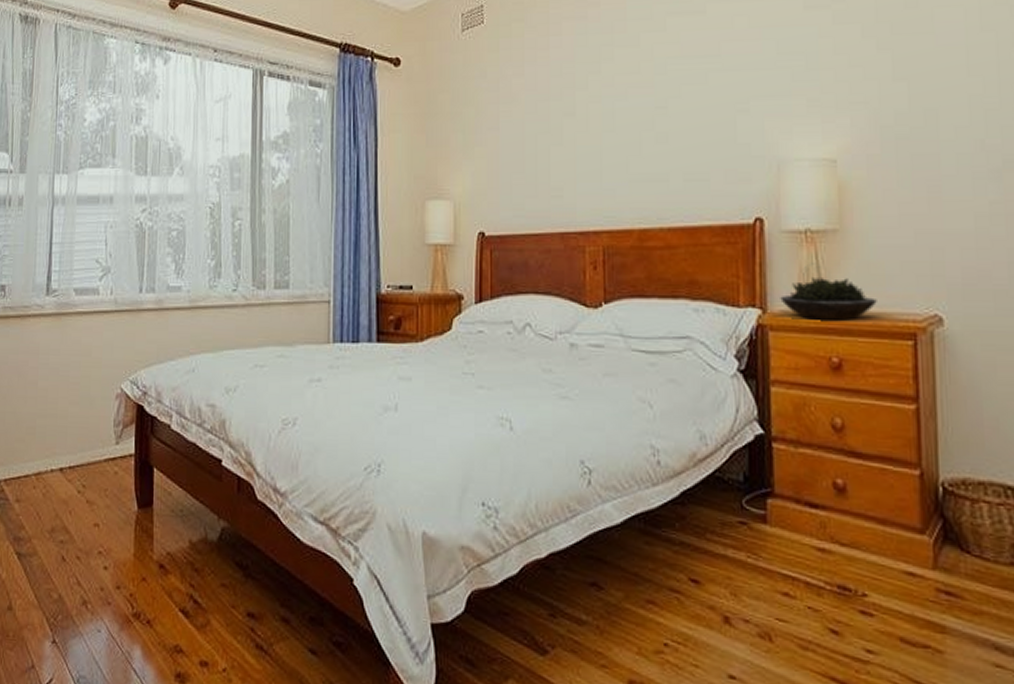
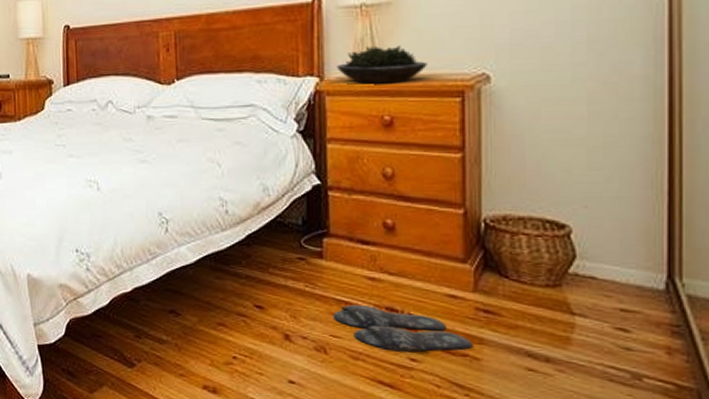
slippers: none [779,581,935,642] -> present [334,305,473,352]

